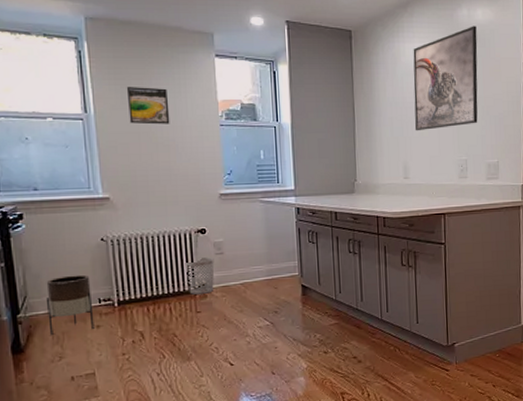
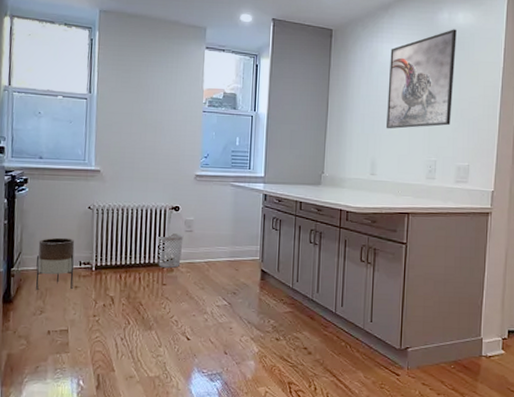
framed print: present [126,87,170,125] -> none [125,72,161,108]

